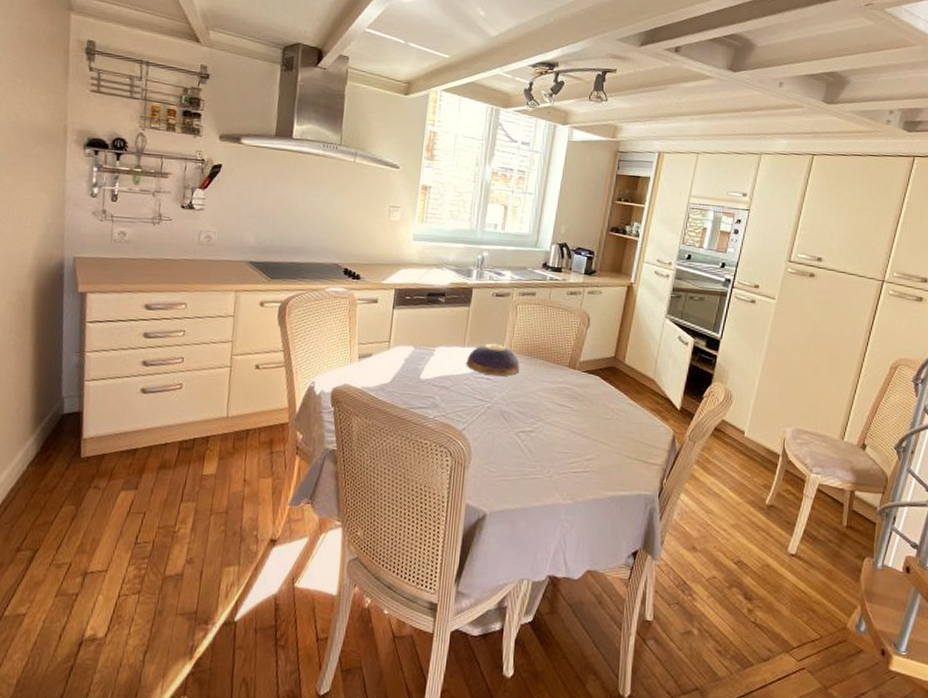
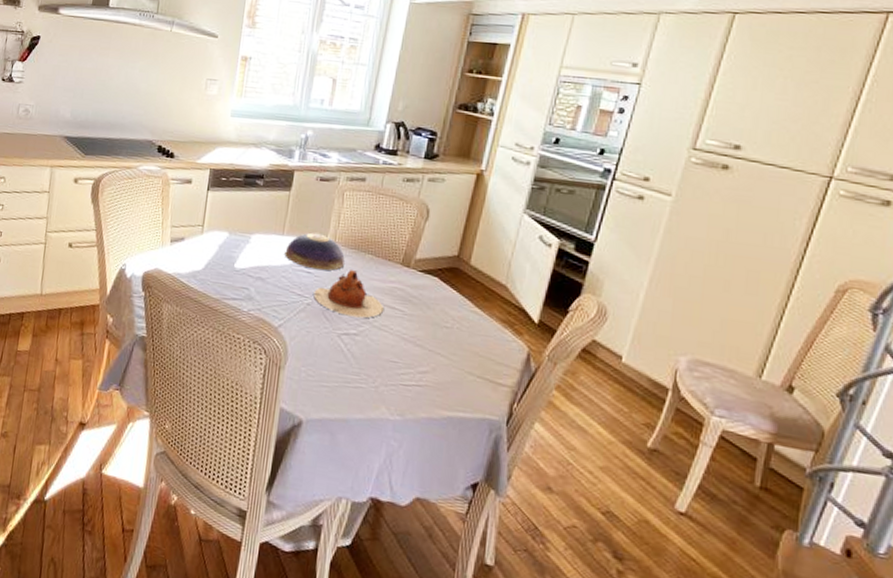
teapot: none [493,373,554,417] -> present [314,269,384,318]

